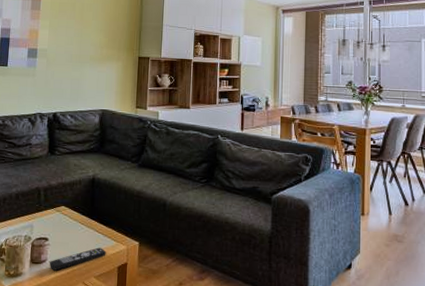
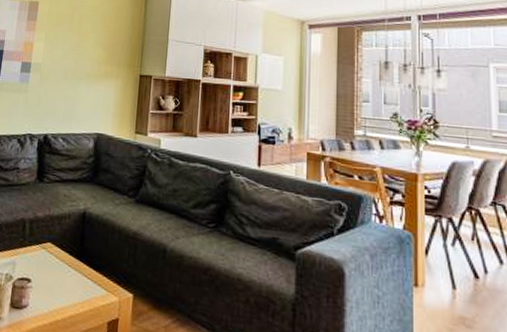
remote control: present [49,247,107,271] -> none [30,296,95,320]

